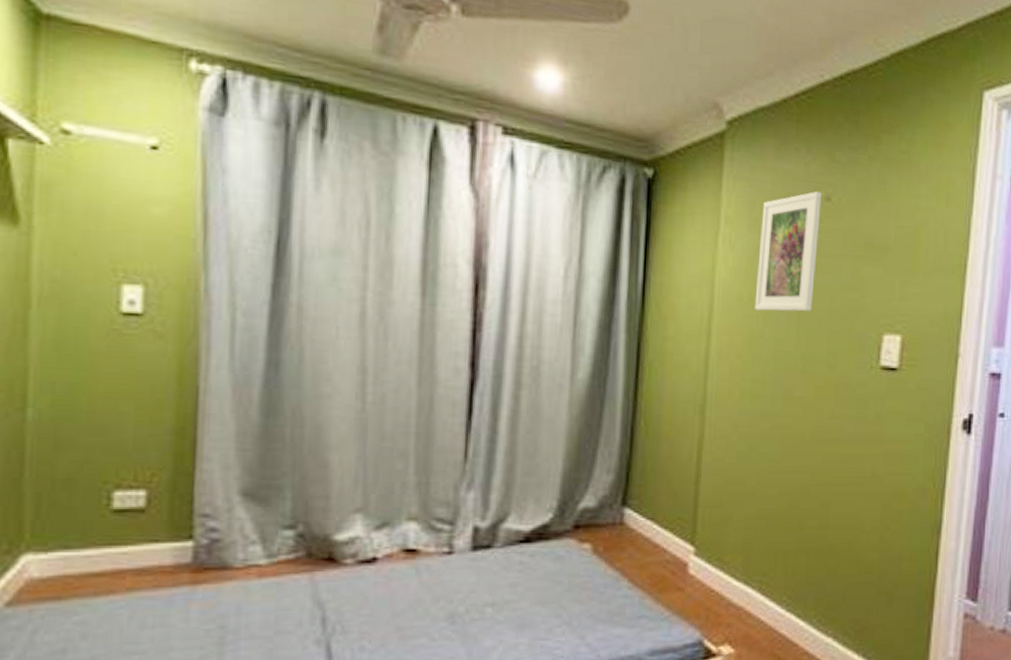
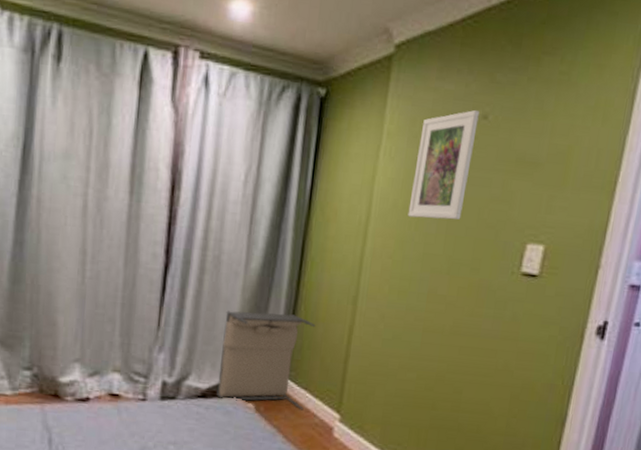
laundry hamper: none [544,431,659,546] -> present [217,311,316,411]

